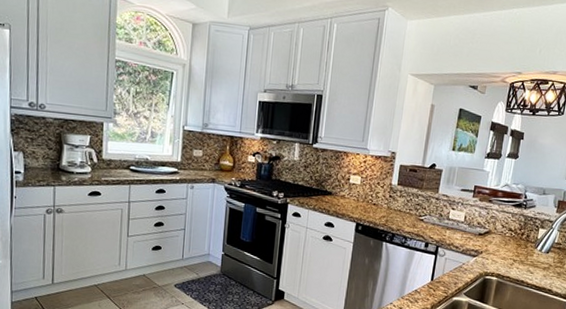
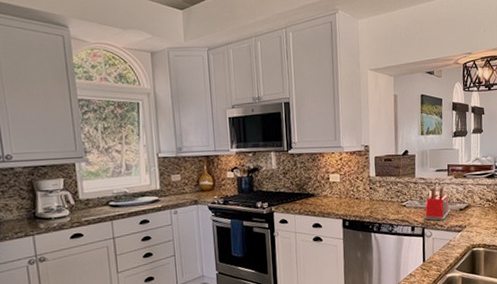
toaster: none [439,206,470,242] -> present [423,187,451,221]

